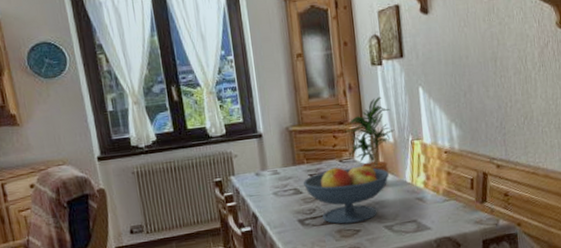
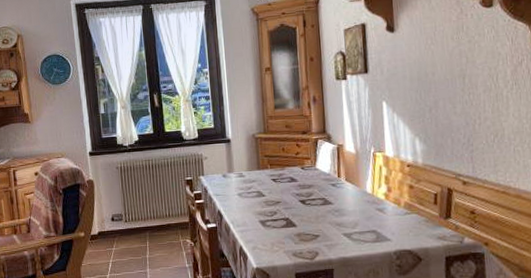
fruit bowl: present [303,163,390,224] -> none [265,171,350,228]
potted plant: present [344,96,395,173] -> none [307,109,357,183]

